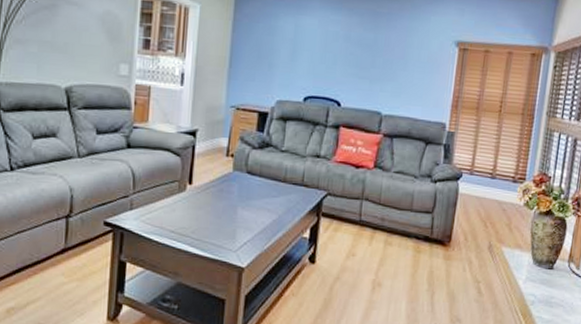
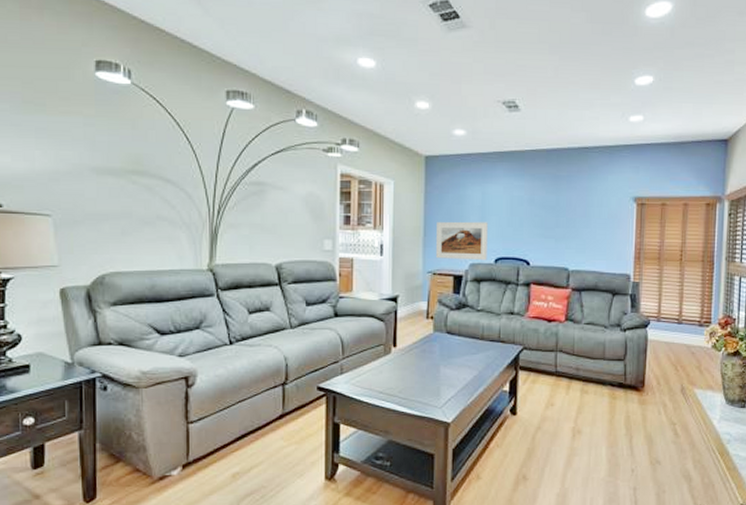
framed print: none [241,53,299,98] -> present [436,221,488,261]

